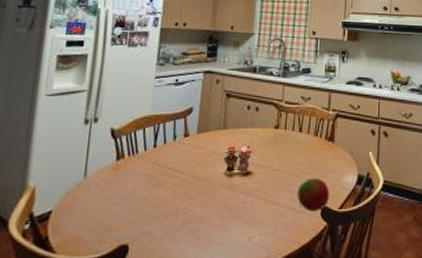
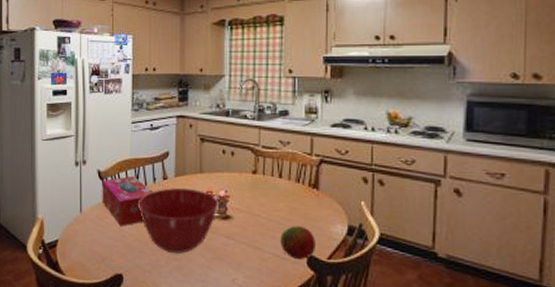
tissue box: none [112,133,172,190] -> present [102,175,153,226]
mixing bowl: none [153,145,240,215] -> present [137,188,218,254]

